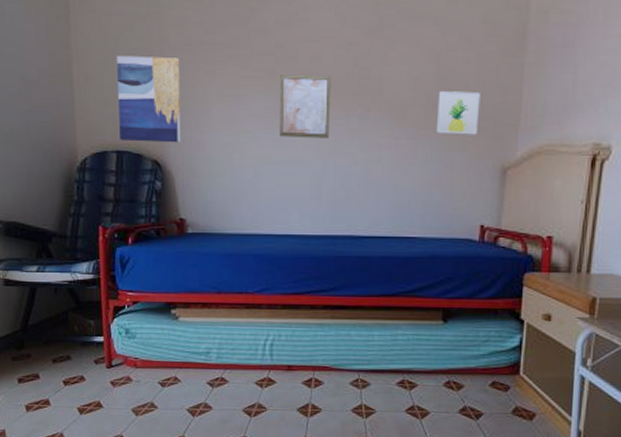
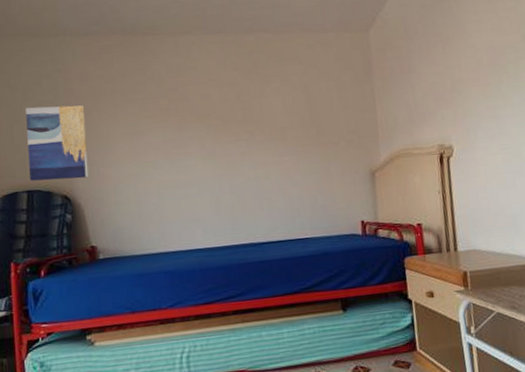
wall art: present [279,74,331,138] -> none [175,110,223,164]
wall art: present [435,91,480,135] -> none [309,113,346,149]

